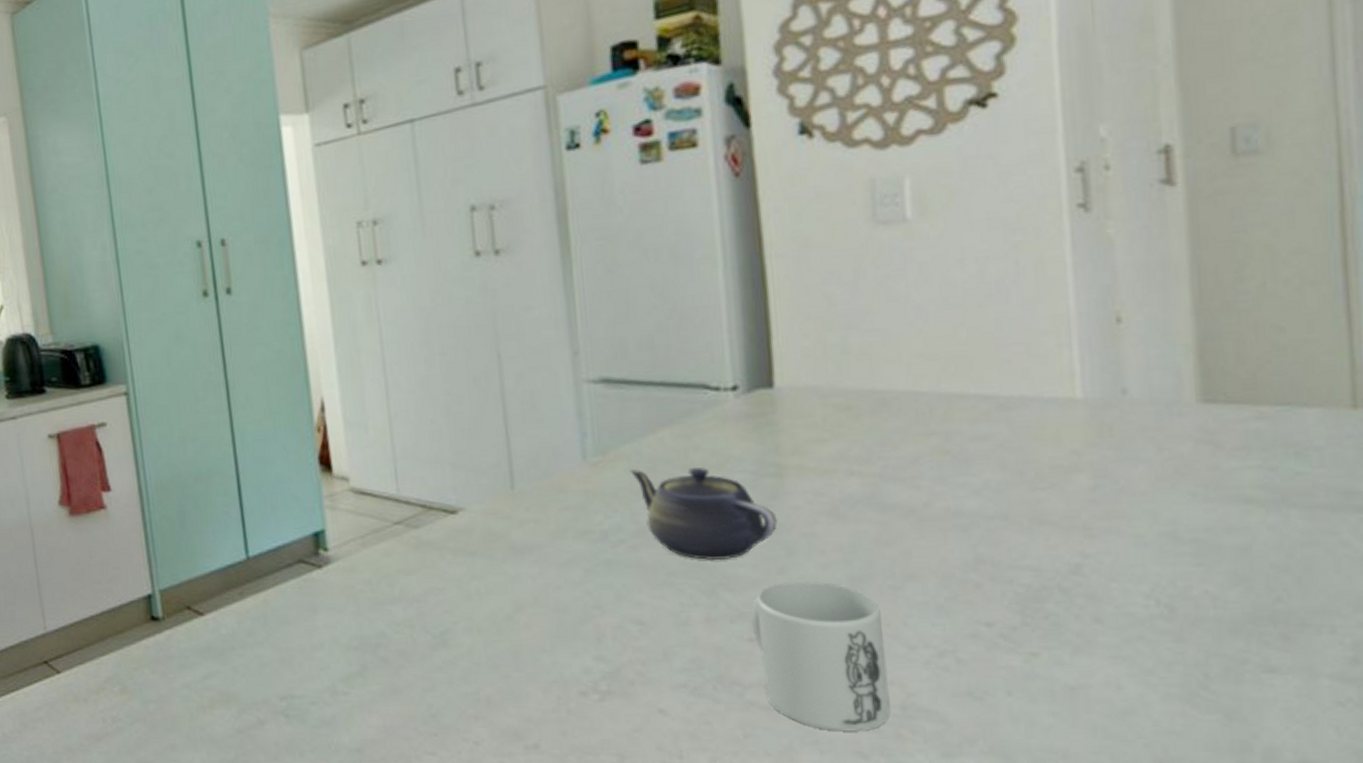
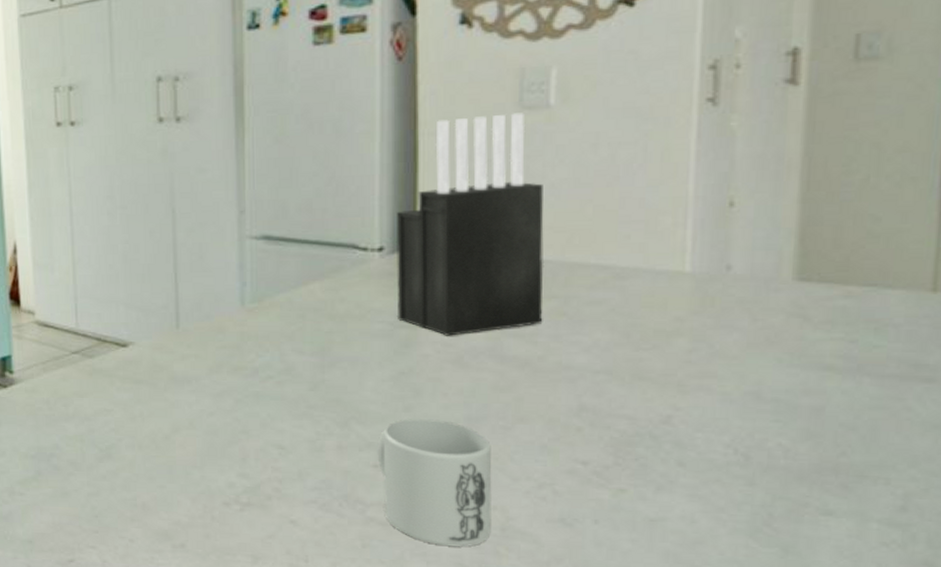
teapot: present [629,467,777,561] -> none [281,315,408,398]
knife block: none [749,228,924,484] -> present [395,113,545,336]

